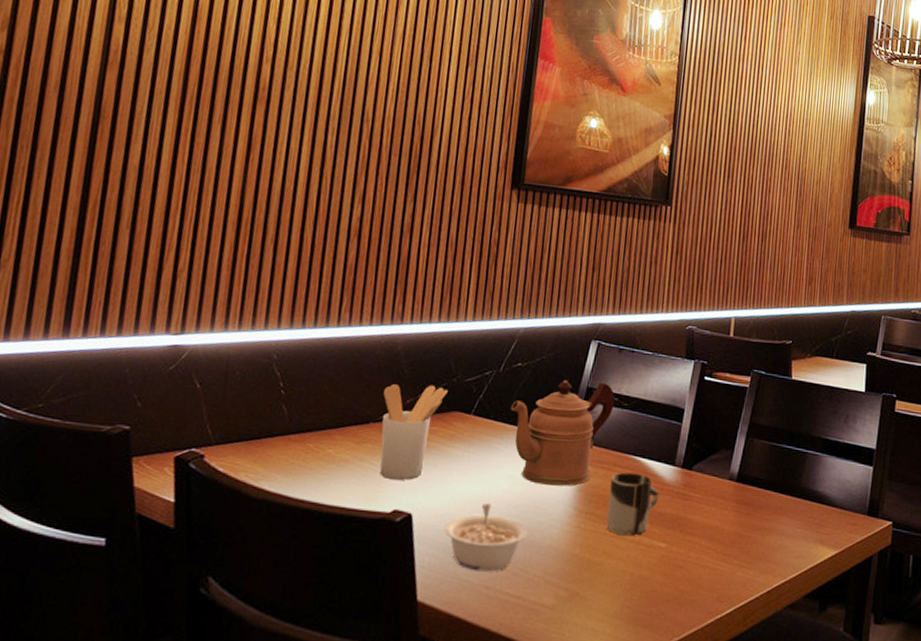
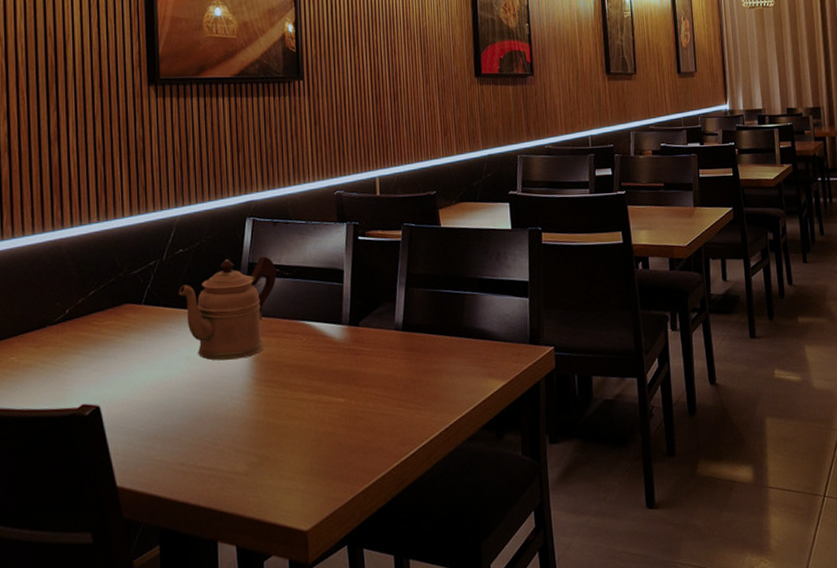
utensil holder: present [380,384,448,480] -> none [55,282,116,377]
legume: present [444,503,528,572] -> none [132,385,212,451]
cup: present [606,472,659,536] -> none [284,336,331,397]

